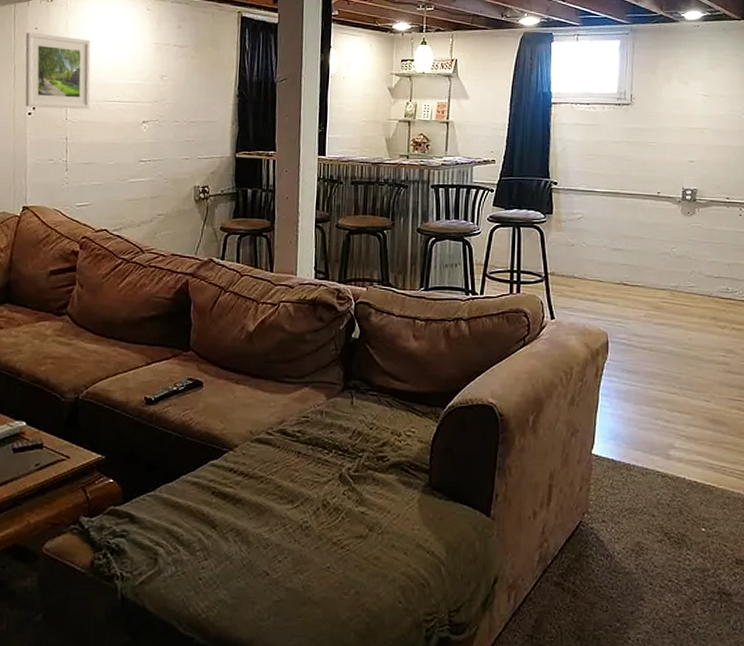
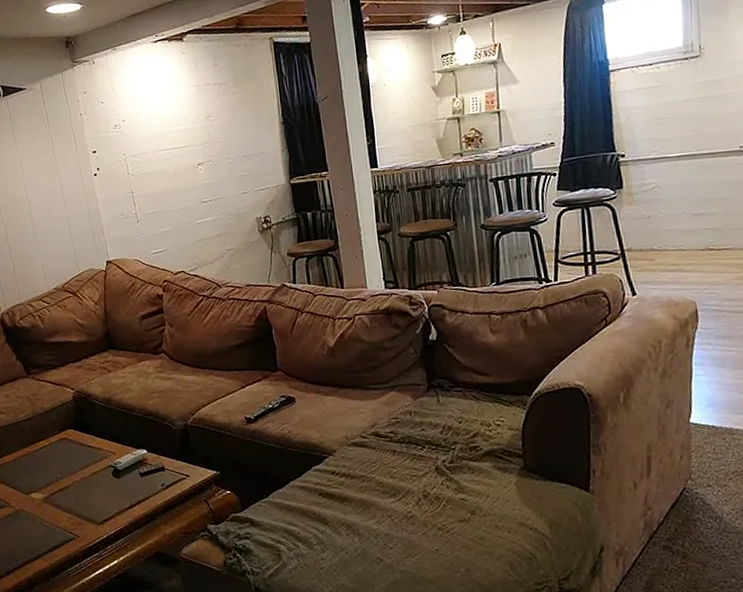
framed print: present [25,32,91,110] -> none [76,94,147,169]

